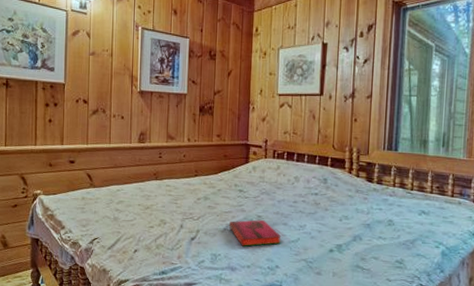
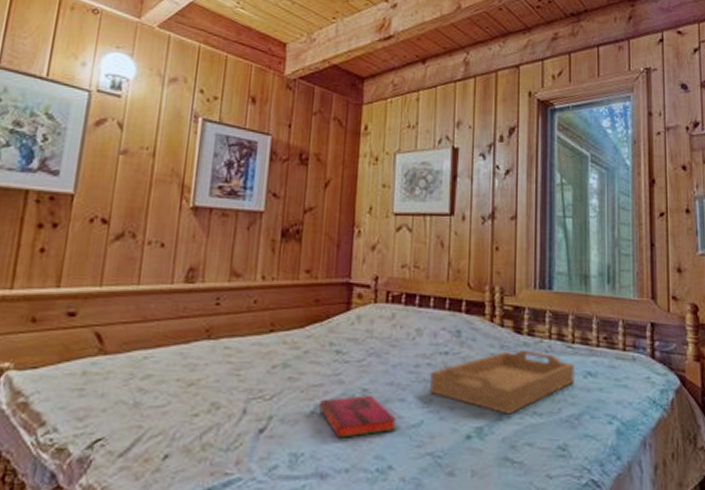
serving tray: none [304,193,412,238] -> present [429,349,575,415]

